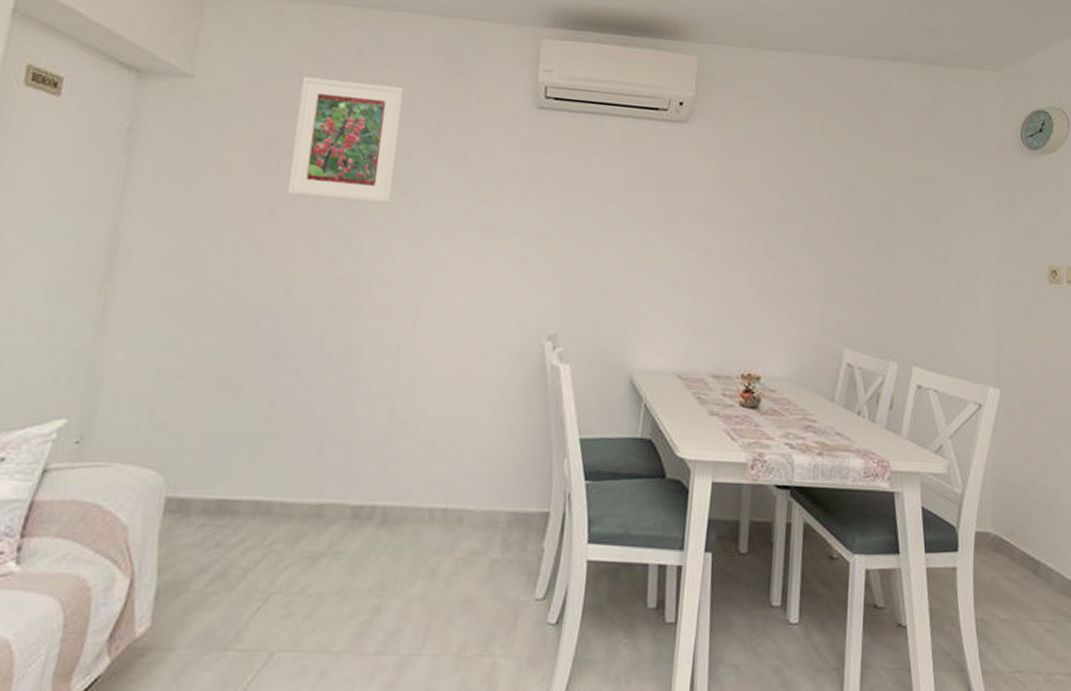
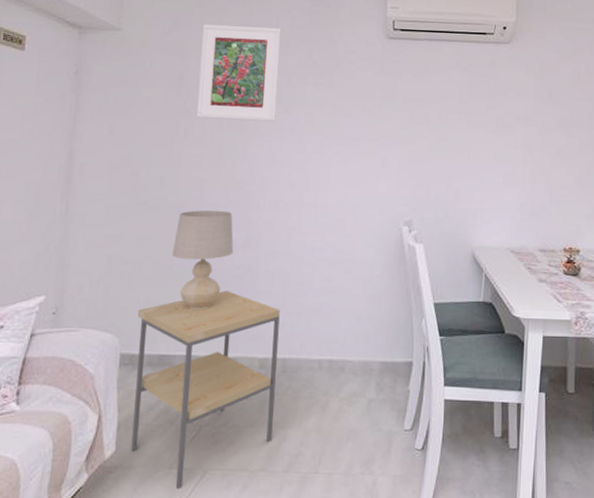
side table: none [172,417,383,678] -> present [131,290,280,490]
table lamp: none [243,312,328,442] -> present [171,210,234,310]

